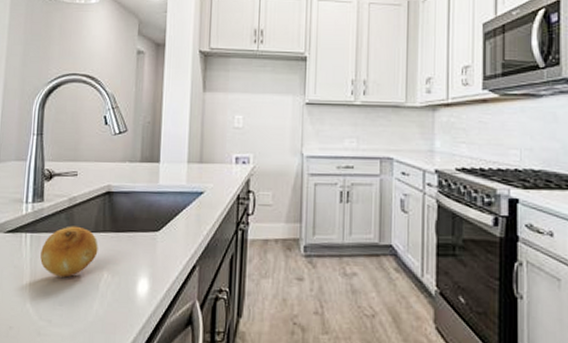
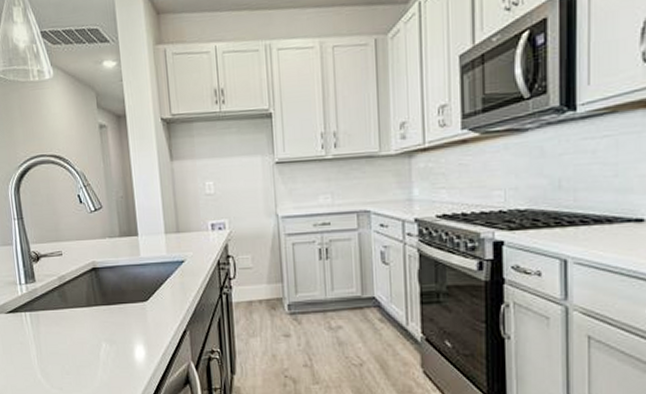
fruit: present [40,226,98,278] -> none [41,302,94,350]

